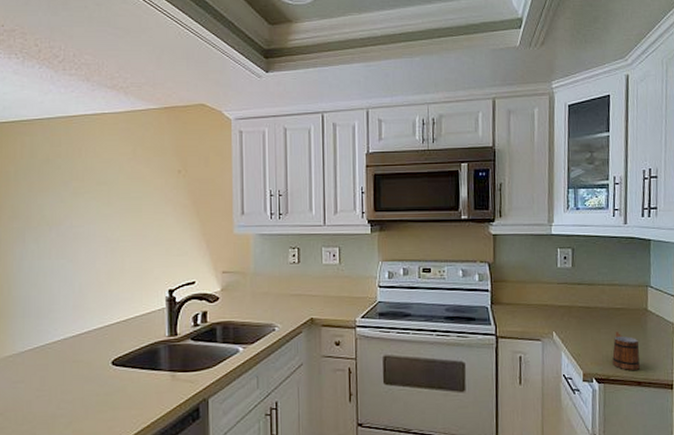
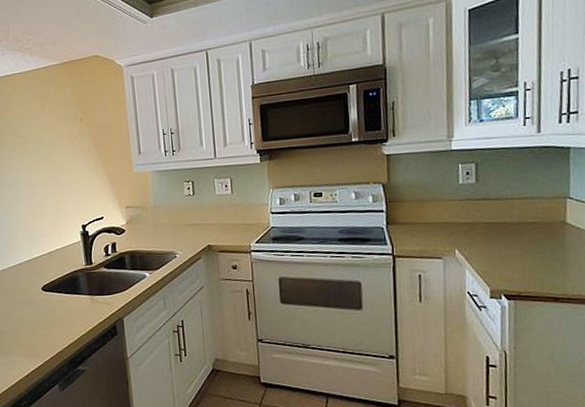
mug: present [611,332,640,370] -> none [523,247,557,286]

